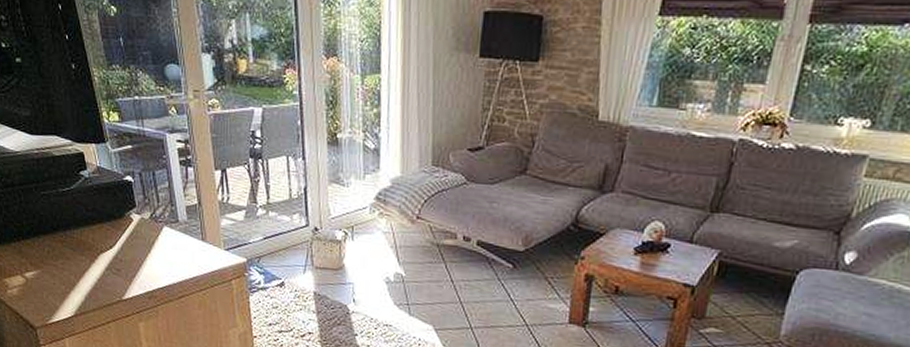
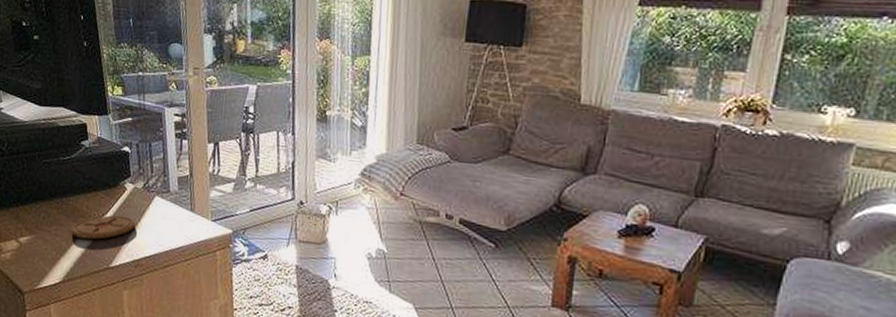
coaster: none [78,247,145,273] -> present [71,215,135,240]

